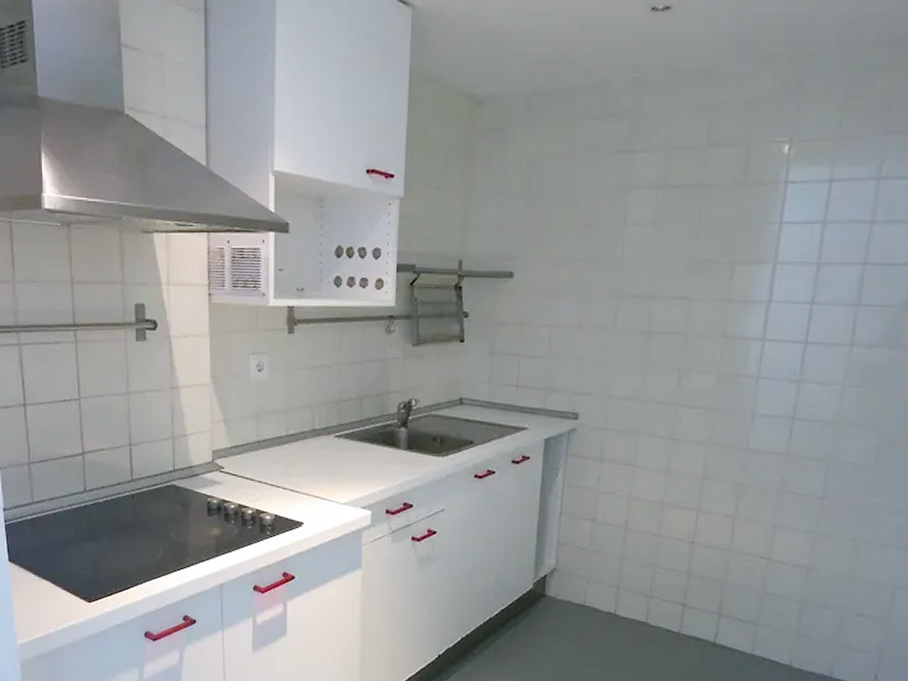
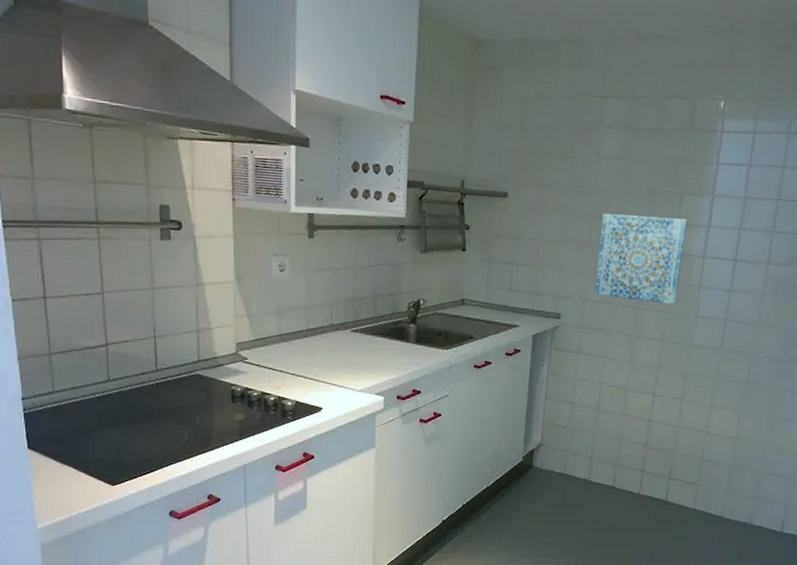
wall art: none [620,291,740,401] -> present [594,213,687,305]

